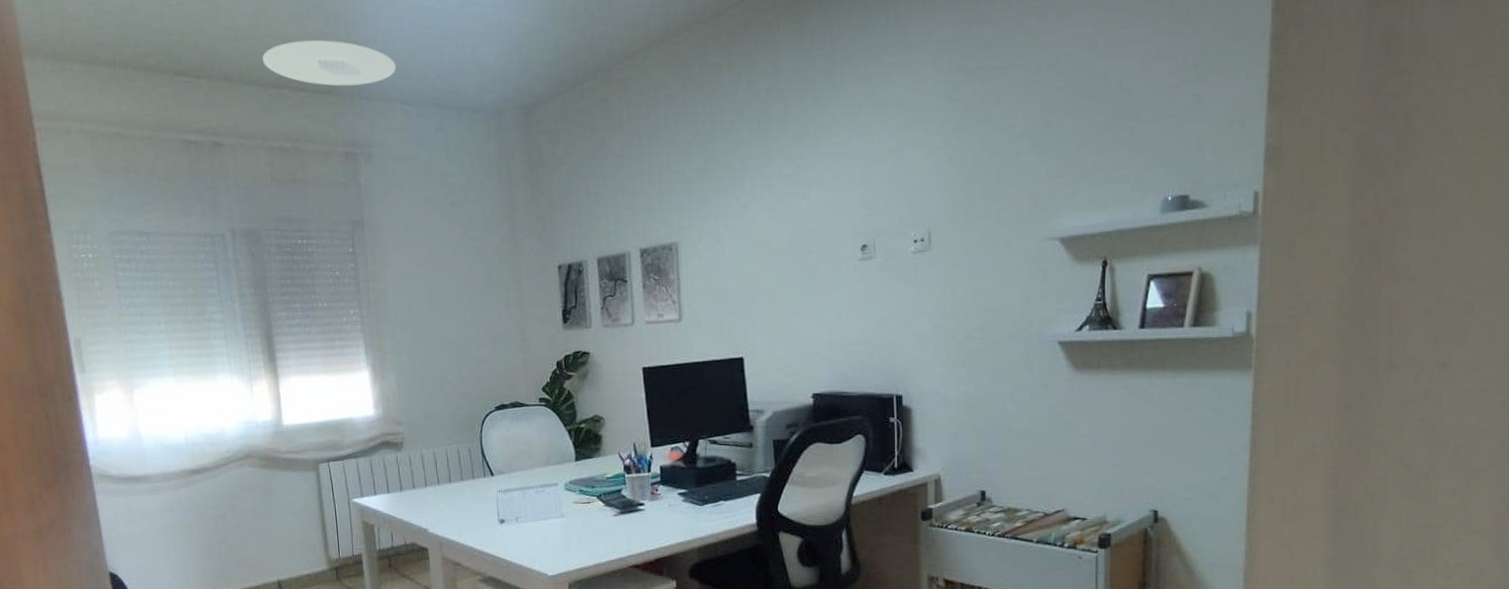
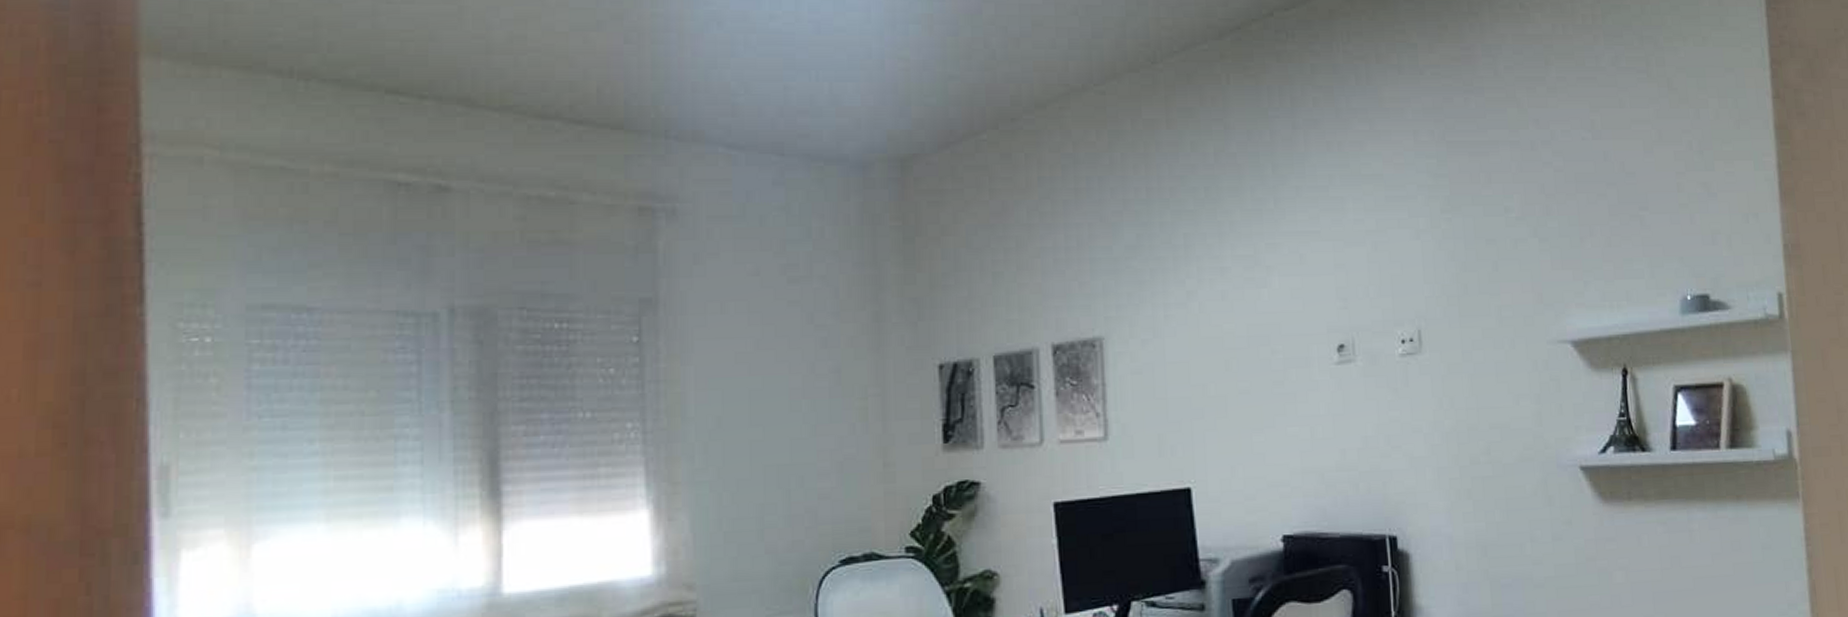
ceiling light: present [262,39,396,86] -> none [524,59,721,121]

